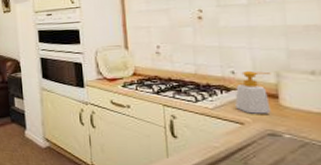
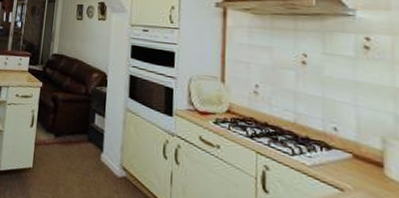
soap bottle: present [235,70,271,114] -> none [335,129,377,184]

